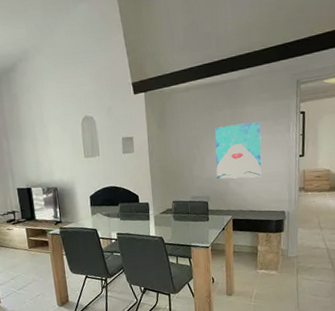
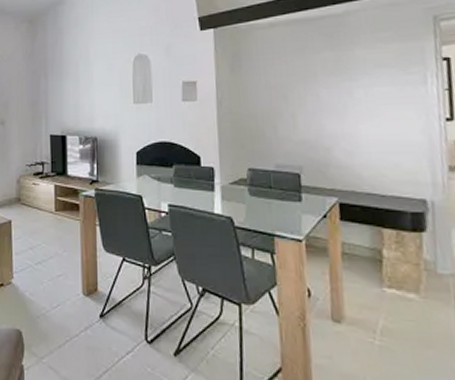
wall art: present [215,122,262,179] -> none [310,69,384,146]

